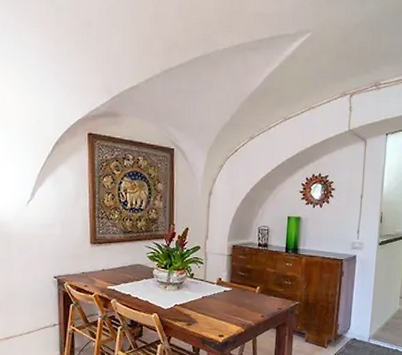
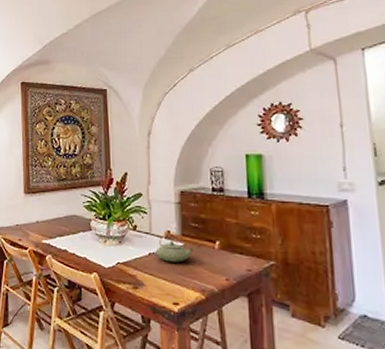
teapot: none [208,279,239,304] -> present [155,232,194,262]

